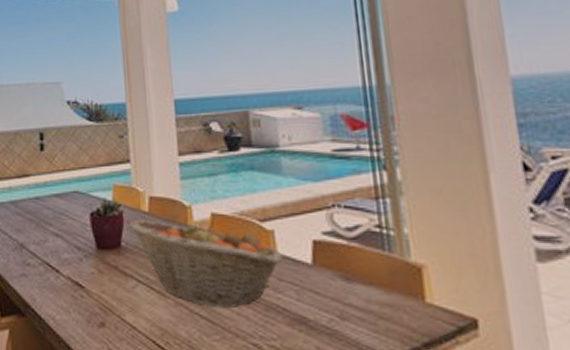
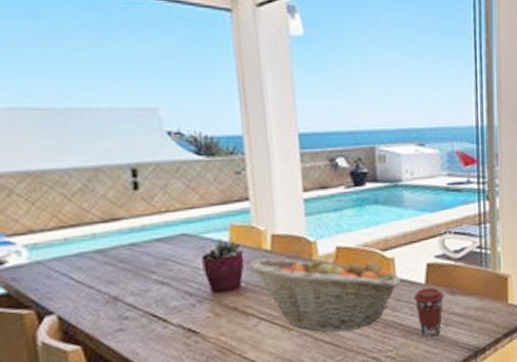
coffee cup: none [299,269,338,331] -> present [414,287,445,338]

